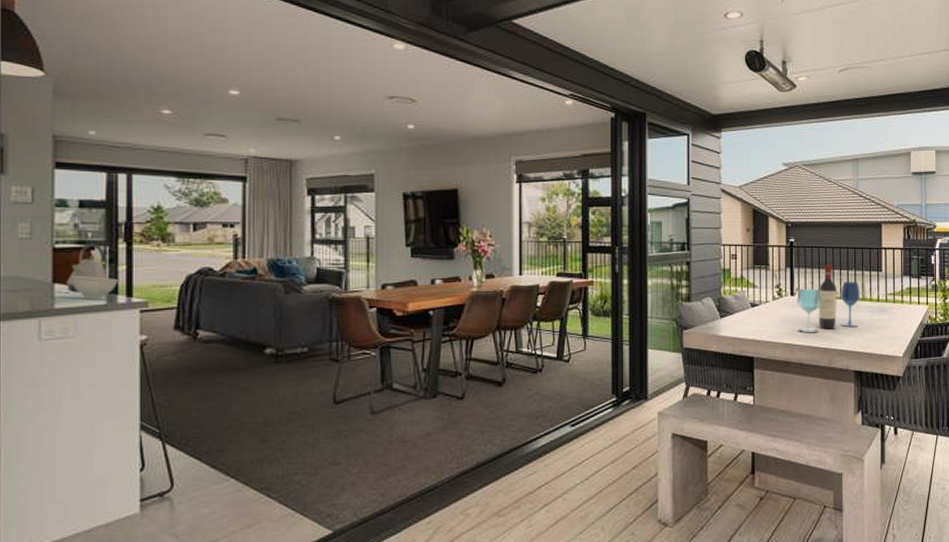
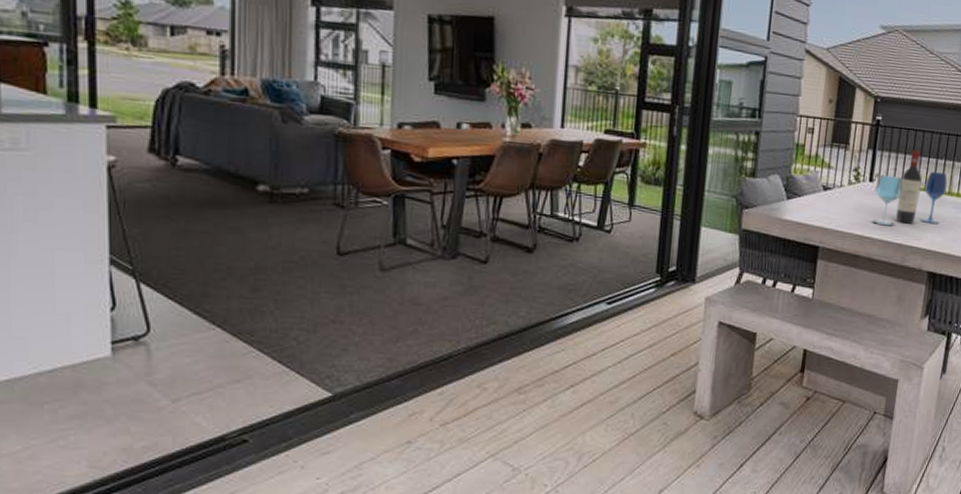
kettle: present [66,243,107,293] -> none [14,37,65,98]
bowl: present [71,277,118,299] -> none [20,77,78,107]

